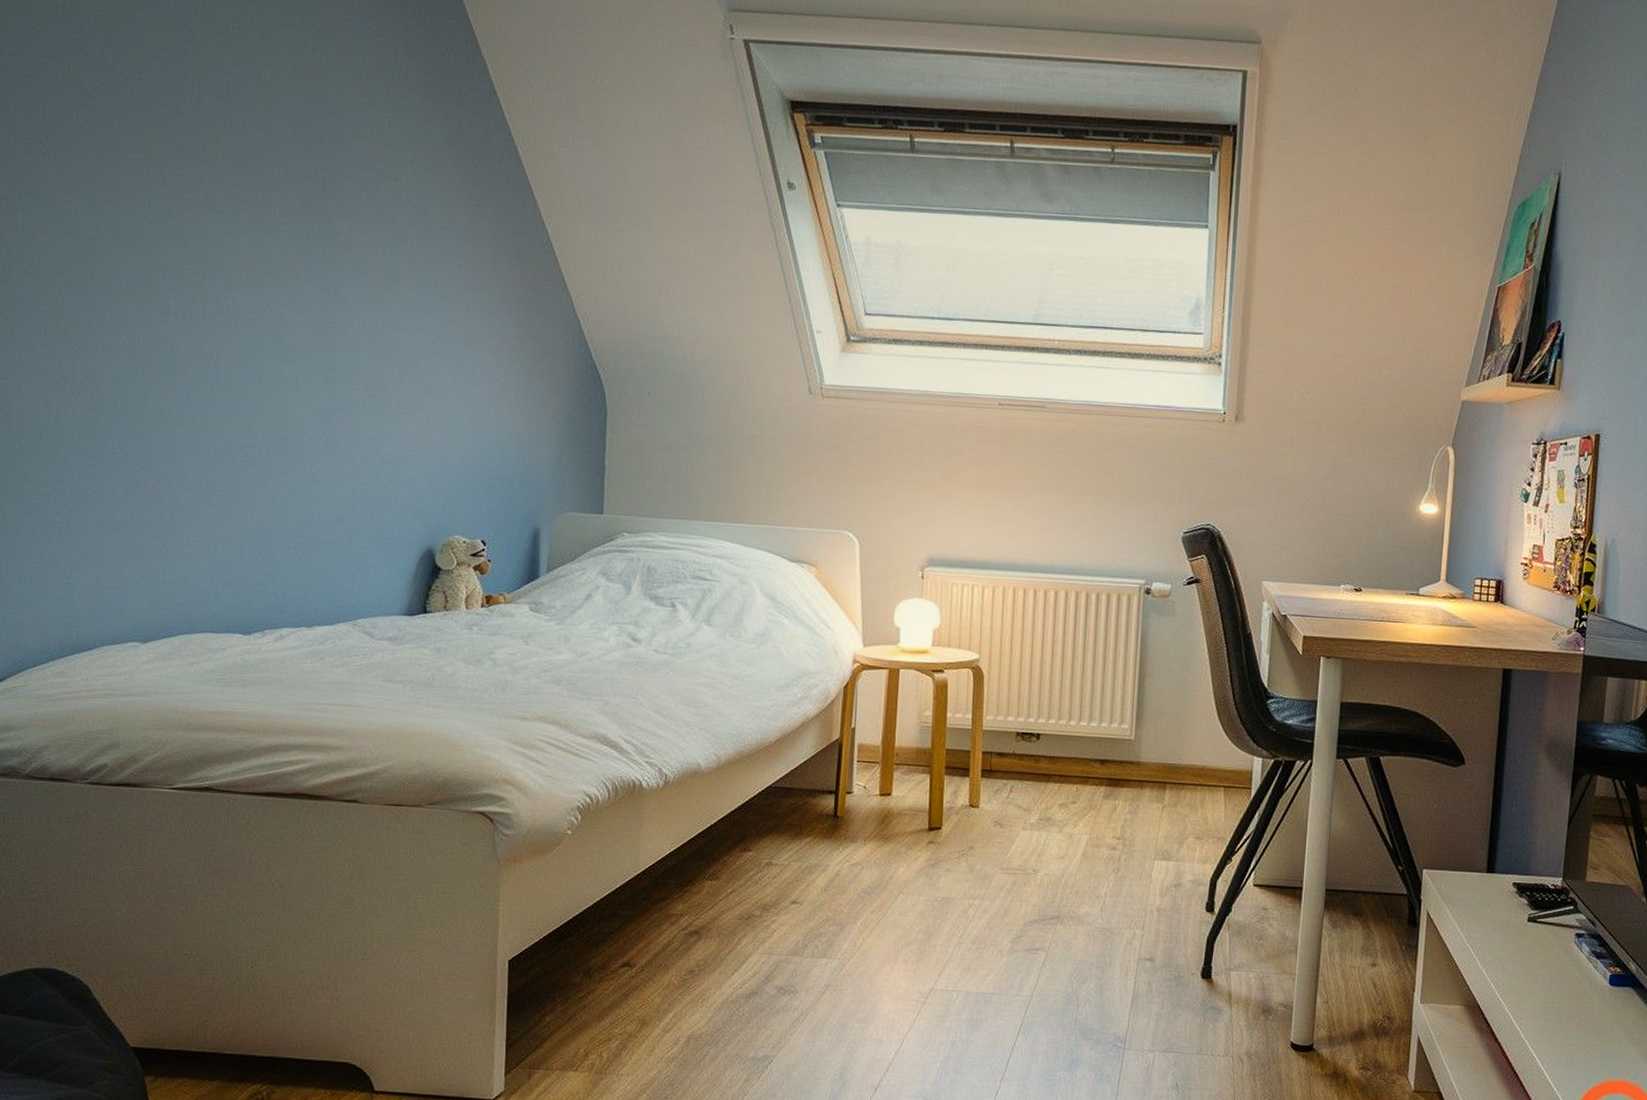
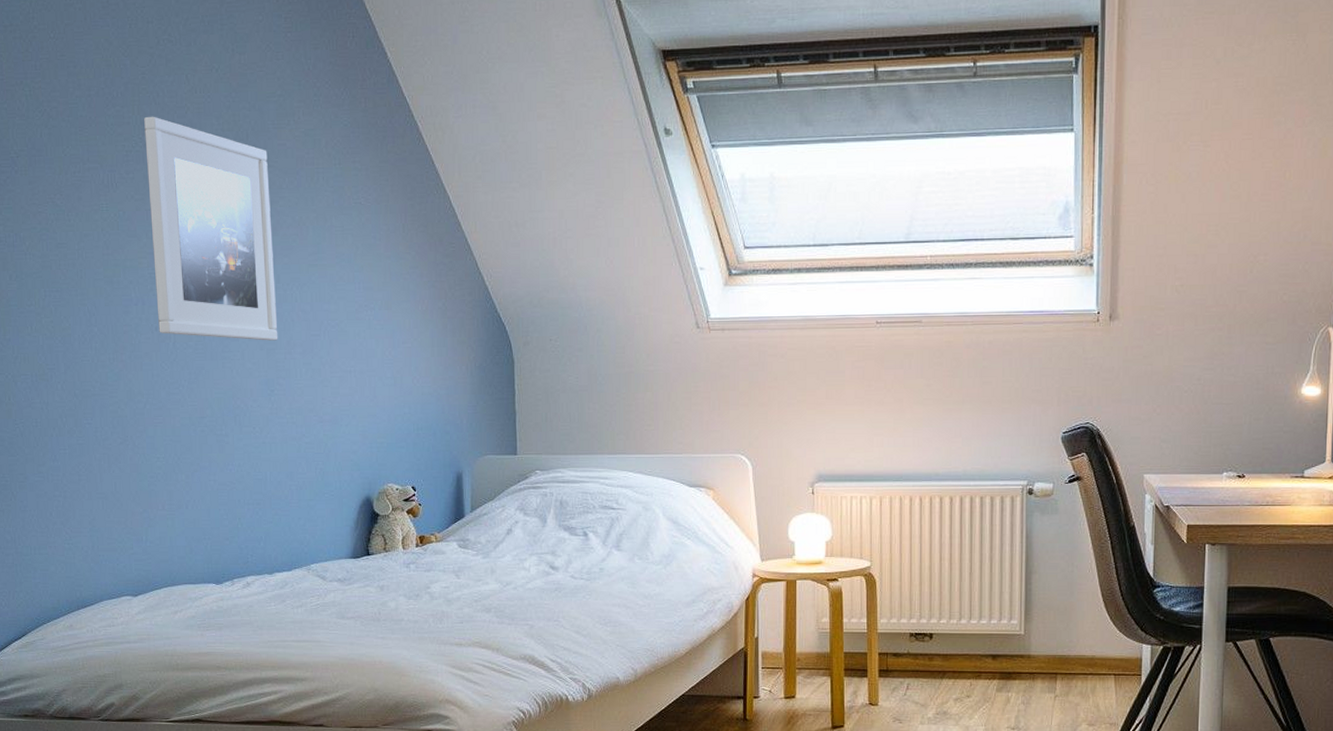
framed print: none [199,108,344,368] -> present [144,116,278,341]

